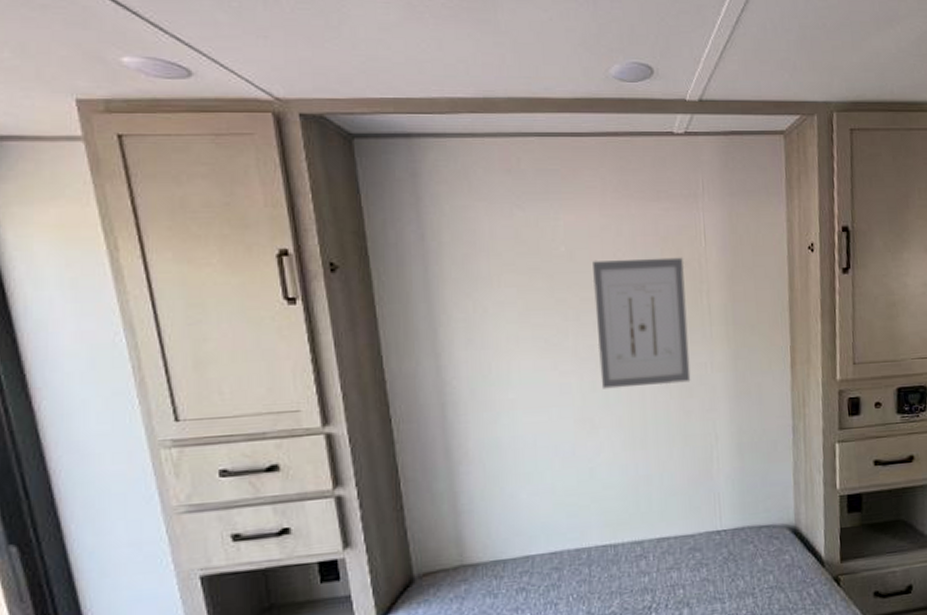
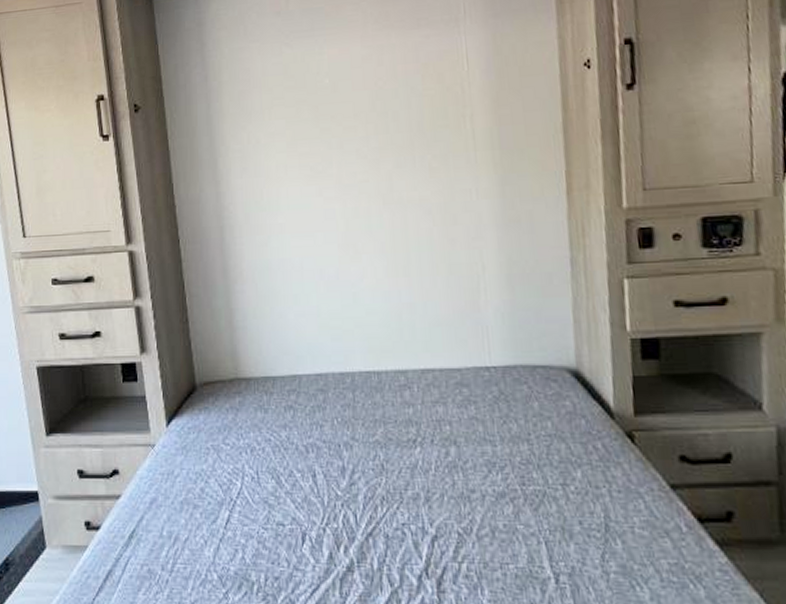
wall art: present [593,257,691,389] -> none [355,82,455,215]

